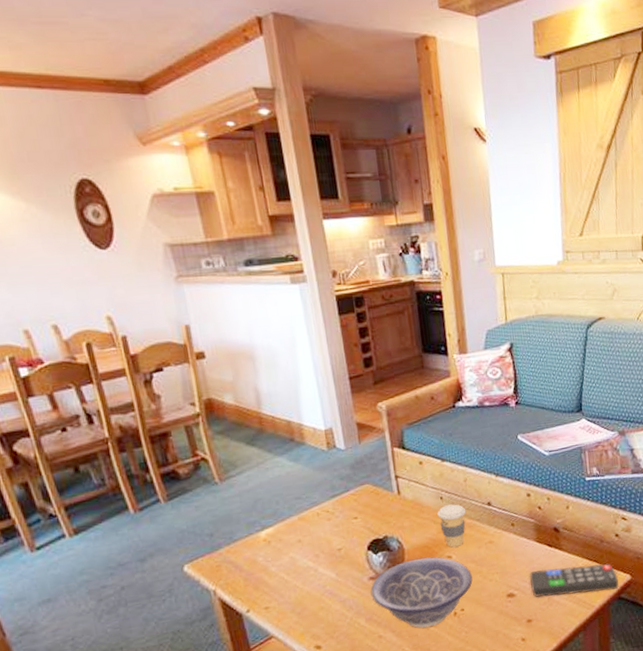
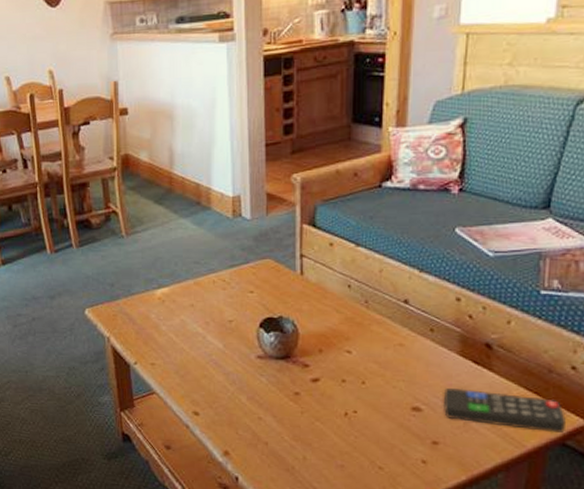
decorative bowl: present [370,557,473,628] -> none [256,346,372,422]
coffee cup: present [437,504,466,548] -> none [342,295,377,342]

